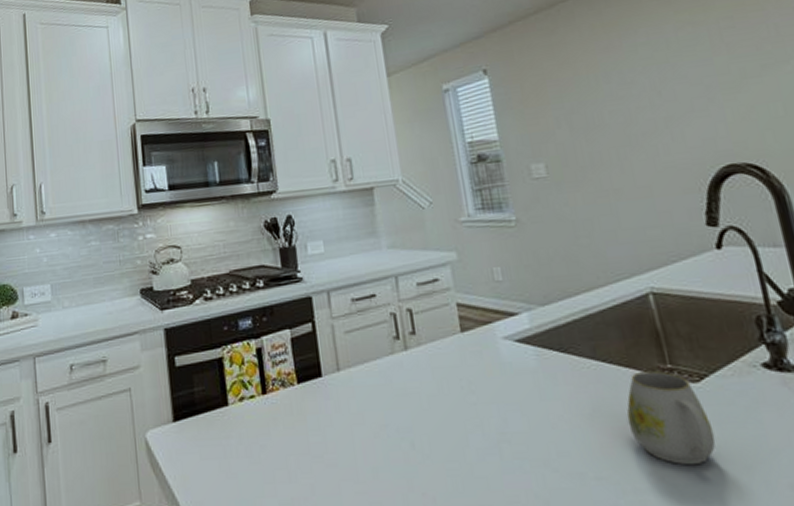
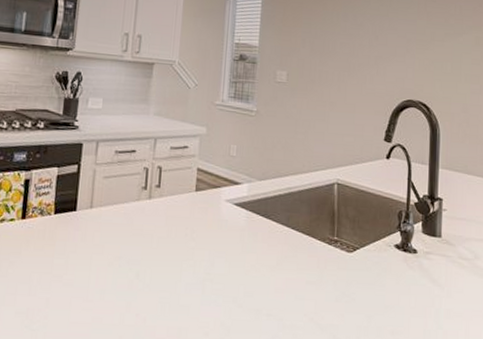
mug: present [626,371,716,466] -> none [298,240,353,312]

